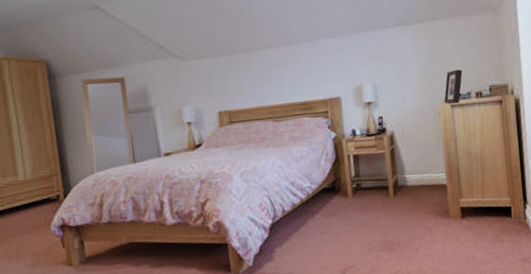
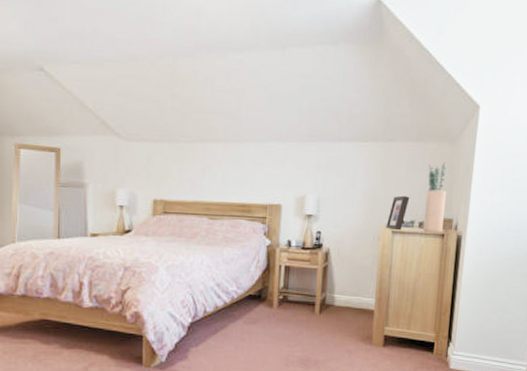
vase: none [475,31,500,101] -> present [423,162,447,233]

